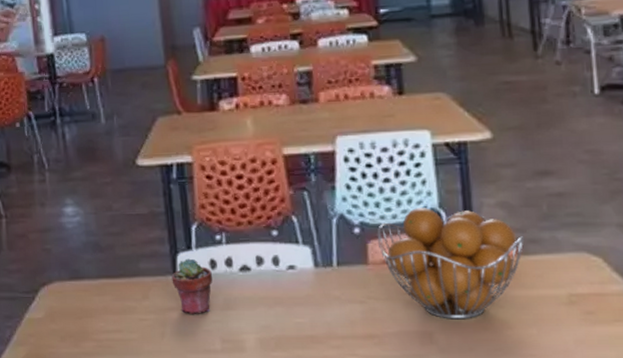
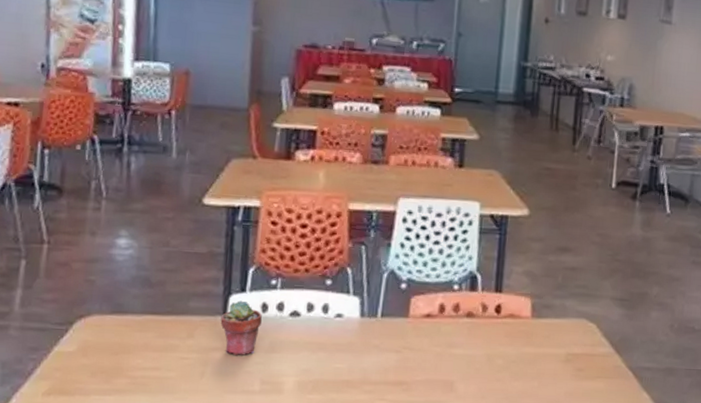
fruit basket: present [377,208,524,319] -> none [420,270,540,371]

